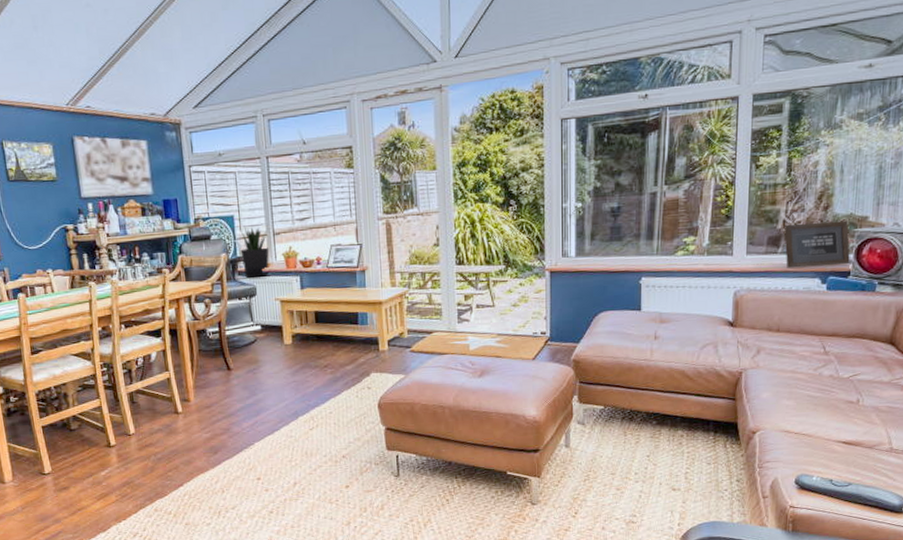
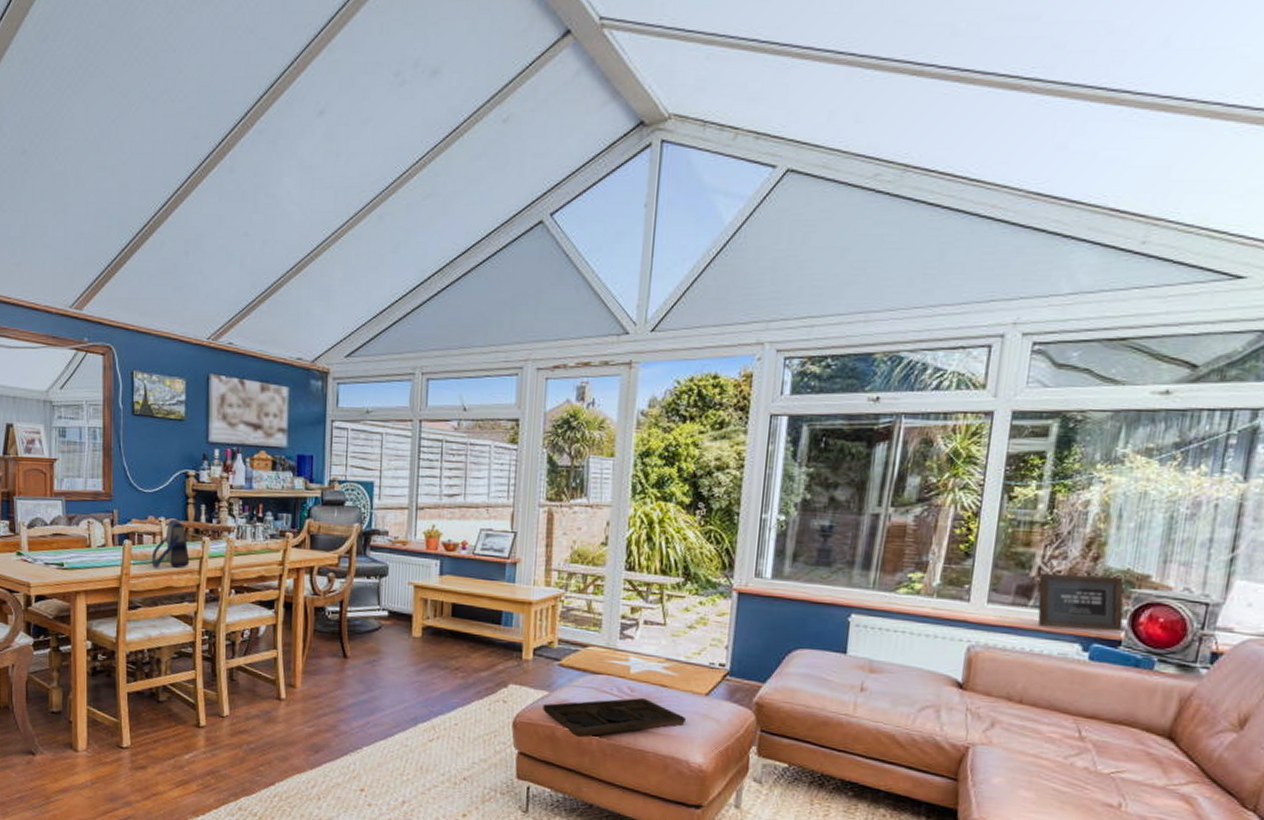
handbag: none [45,269,81,315] -> present [151,518,190,568]
planter: present [240,226,270,278] -> none [376,495,409,556]
decorative tray: none [401,369,520,409] -> present [543,698,687,738]

